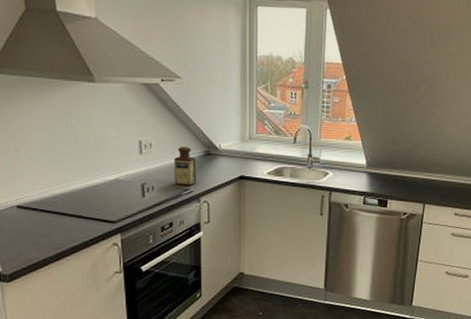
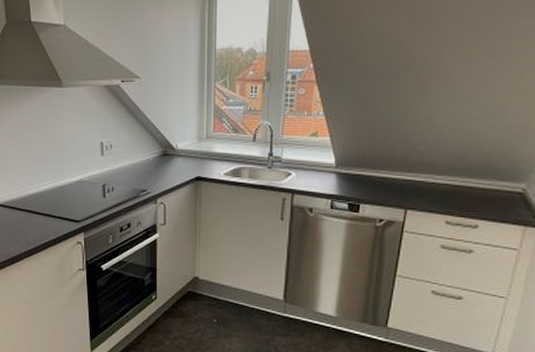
bottle: present [174,146,197,186] -> none [133,147,154,187]

